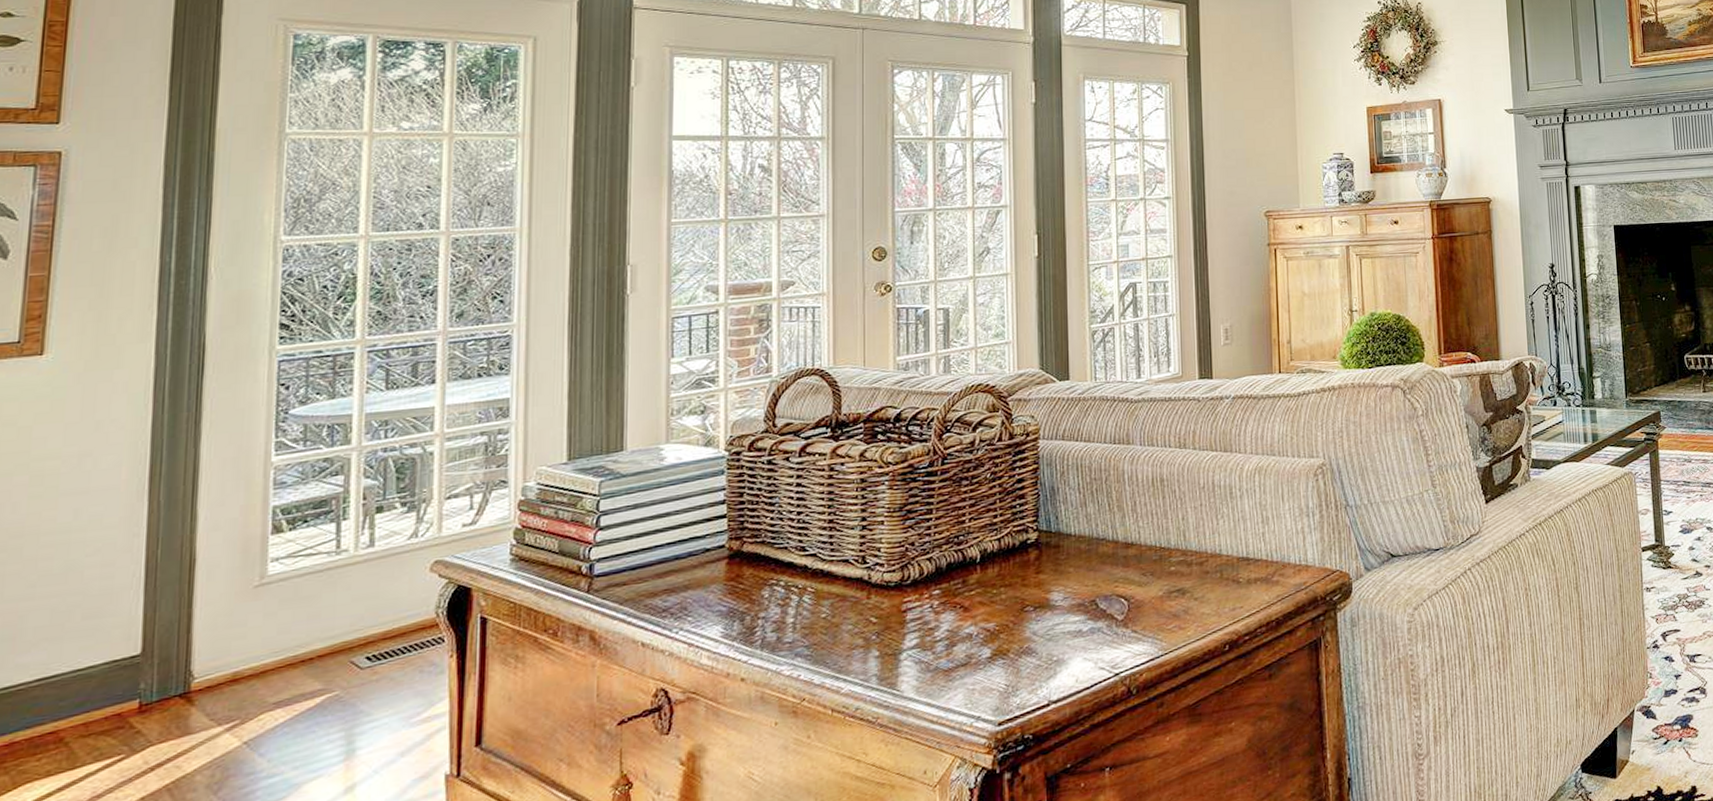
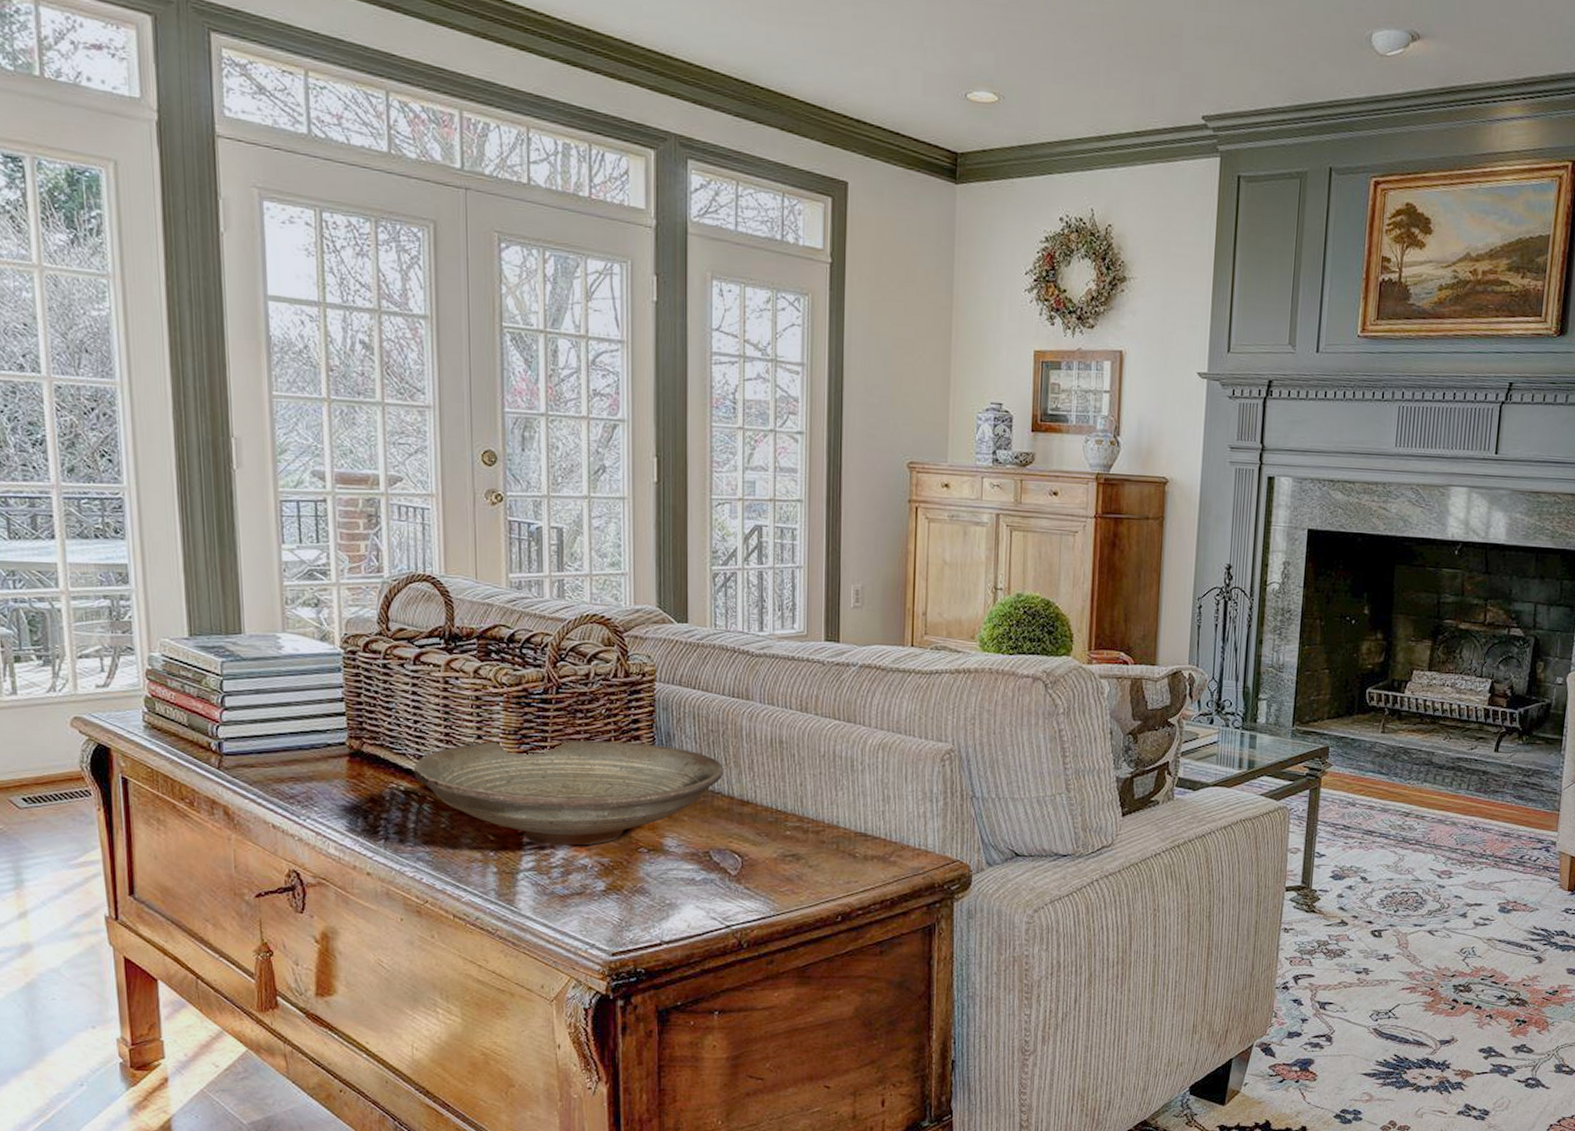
decorative bowl: none [795,500,1108,620] -> present [413,739,724,846]

